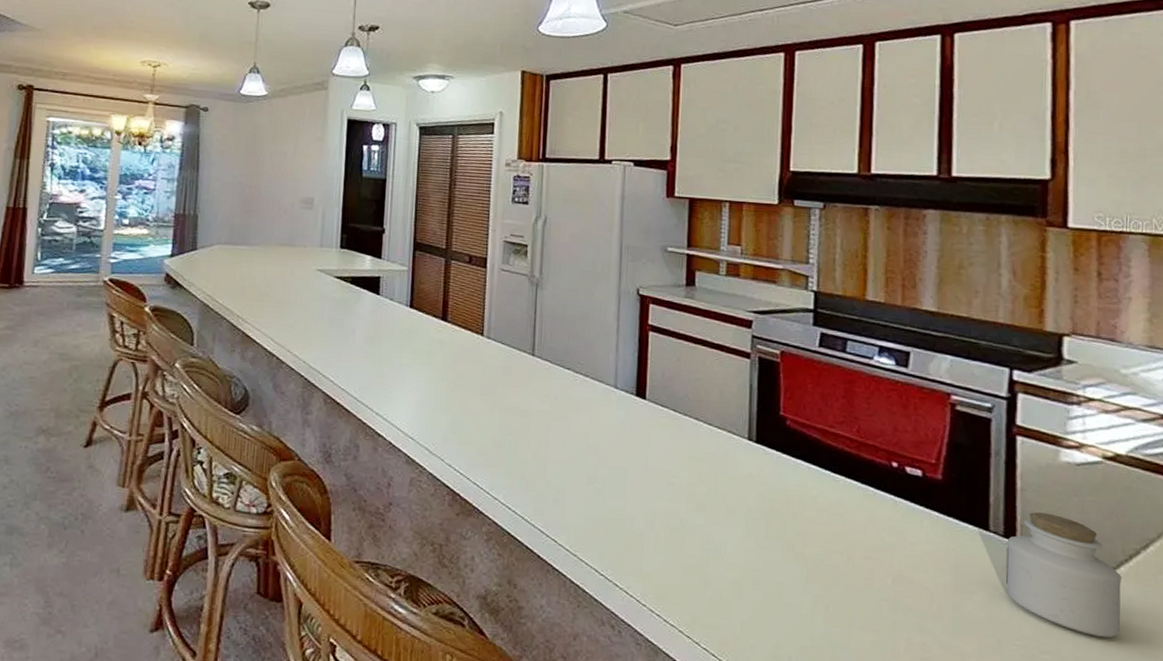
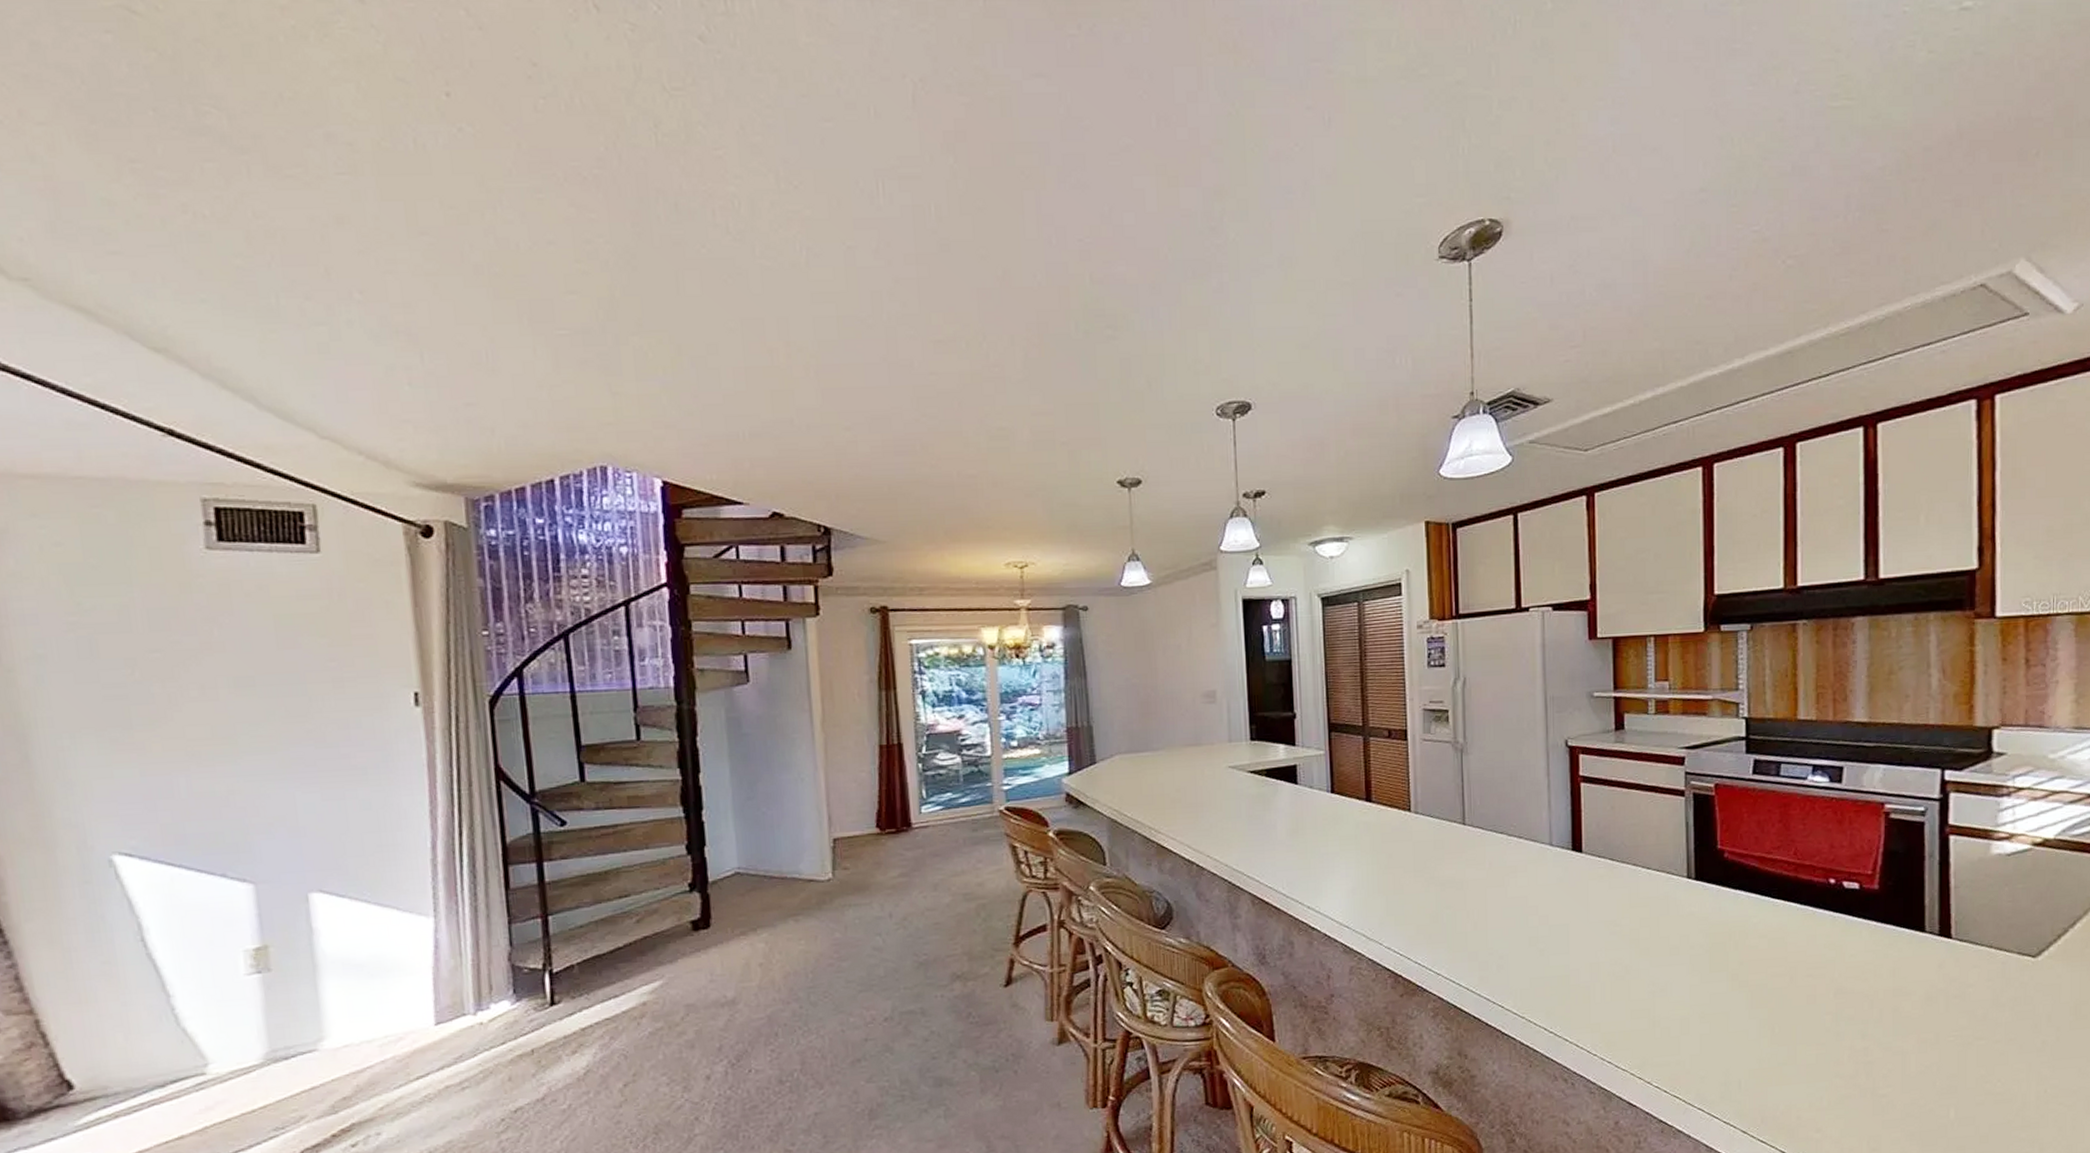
jar: present [1006,512,1121,639] -> none [1942,906,2050,1017]

